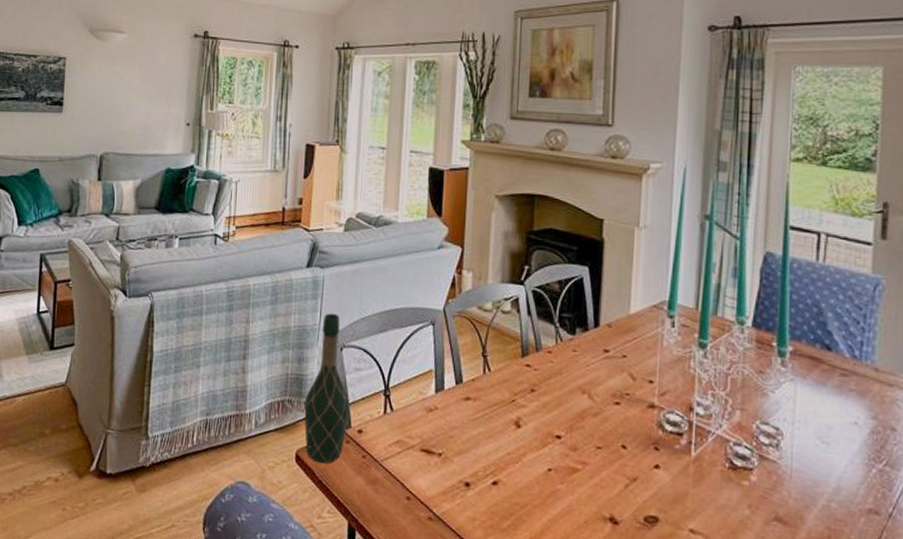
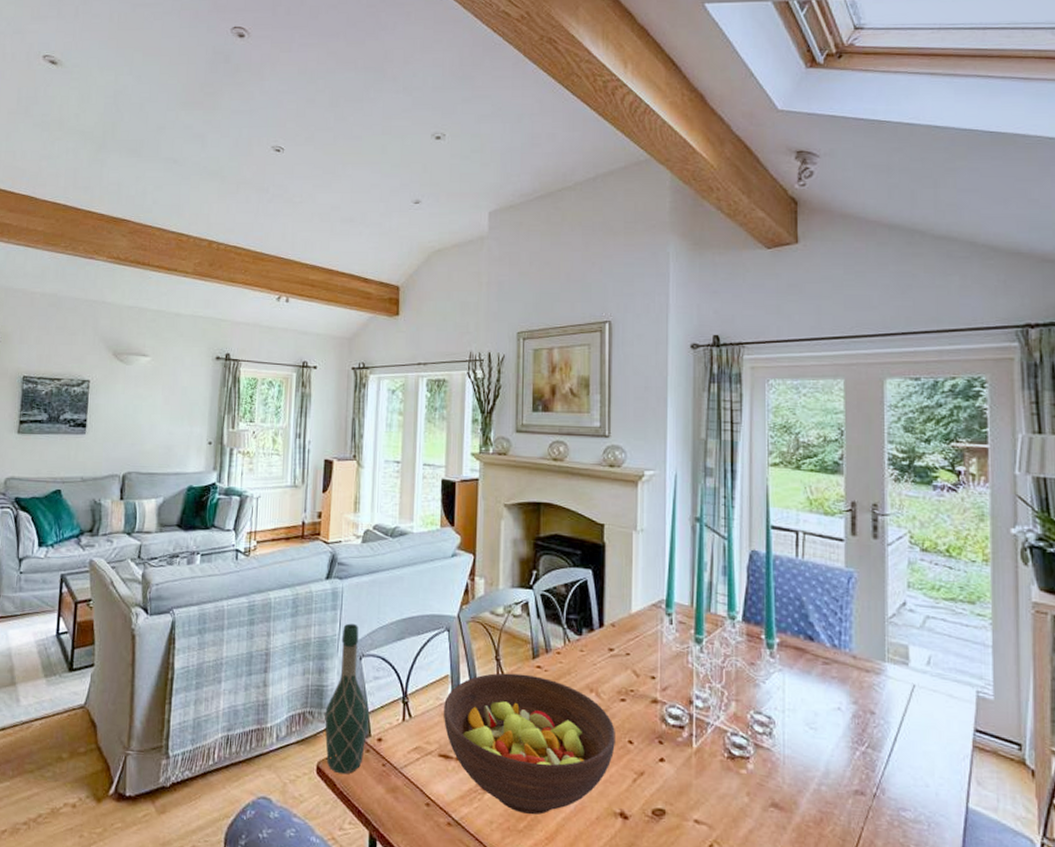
fruit bowl: none [427,370,608,515] -> present [444,673,615,815]

